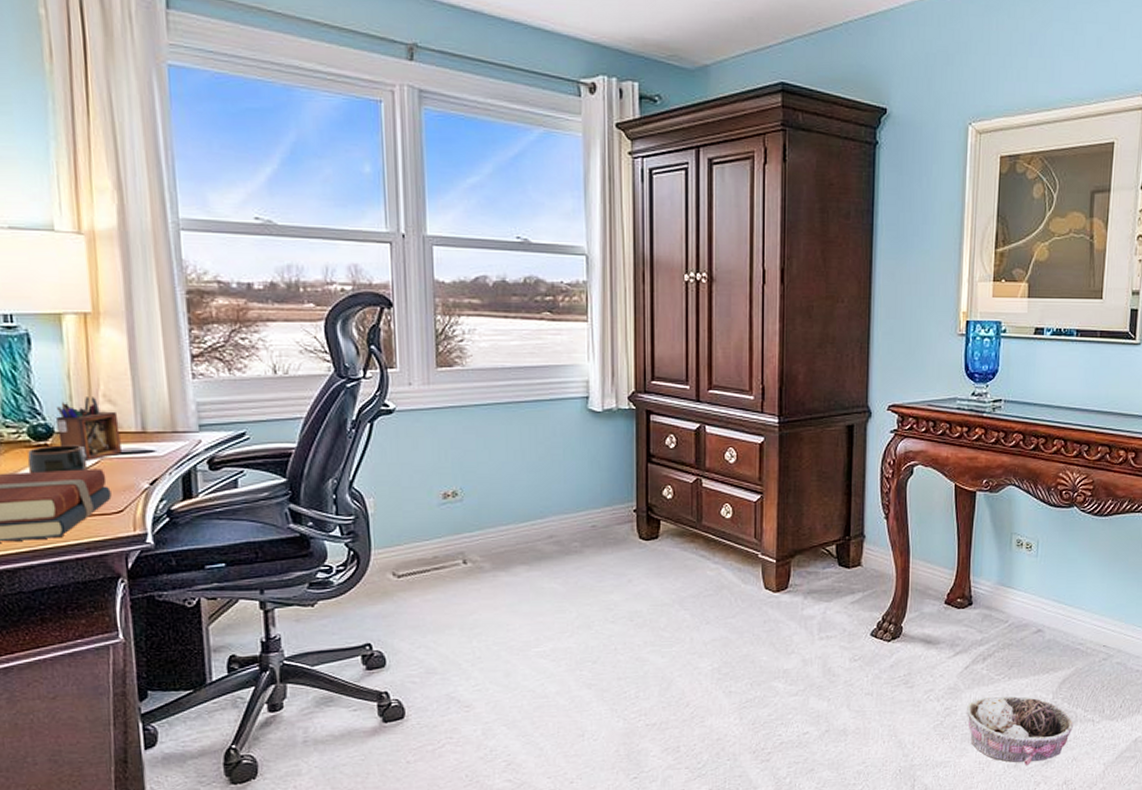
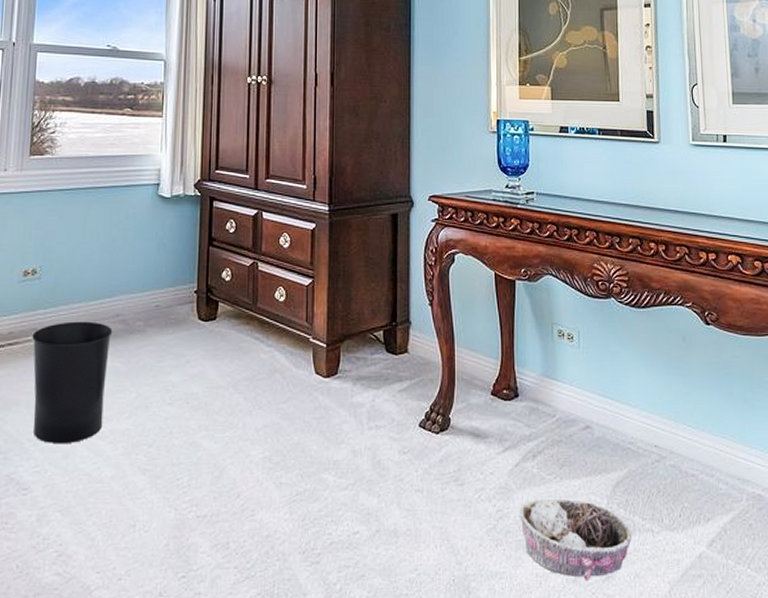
waste bin: none [459,543,547,663] -> present [32,321,113,443]

